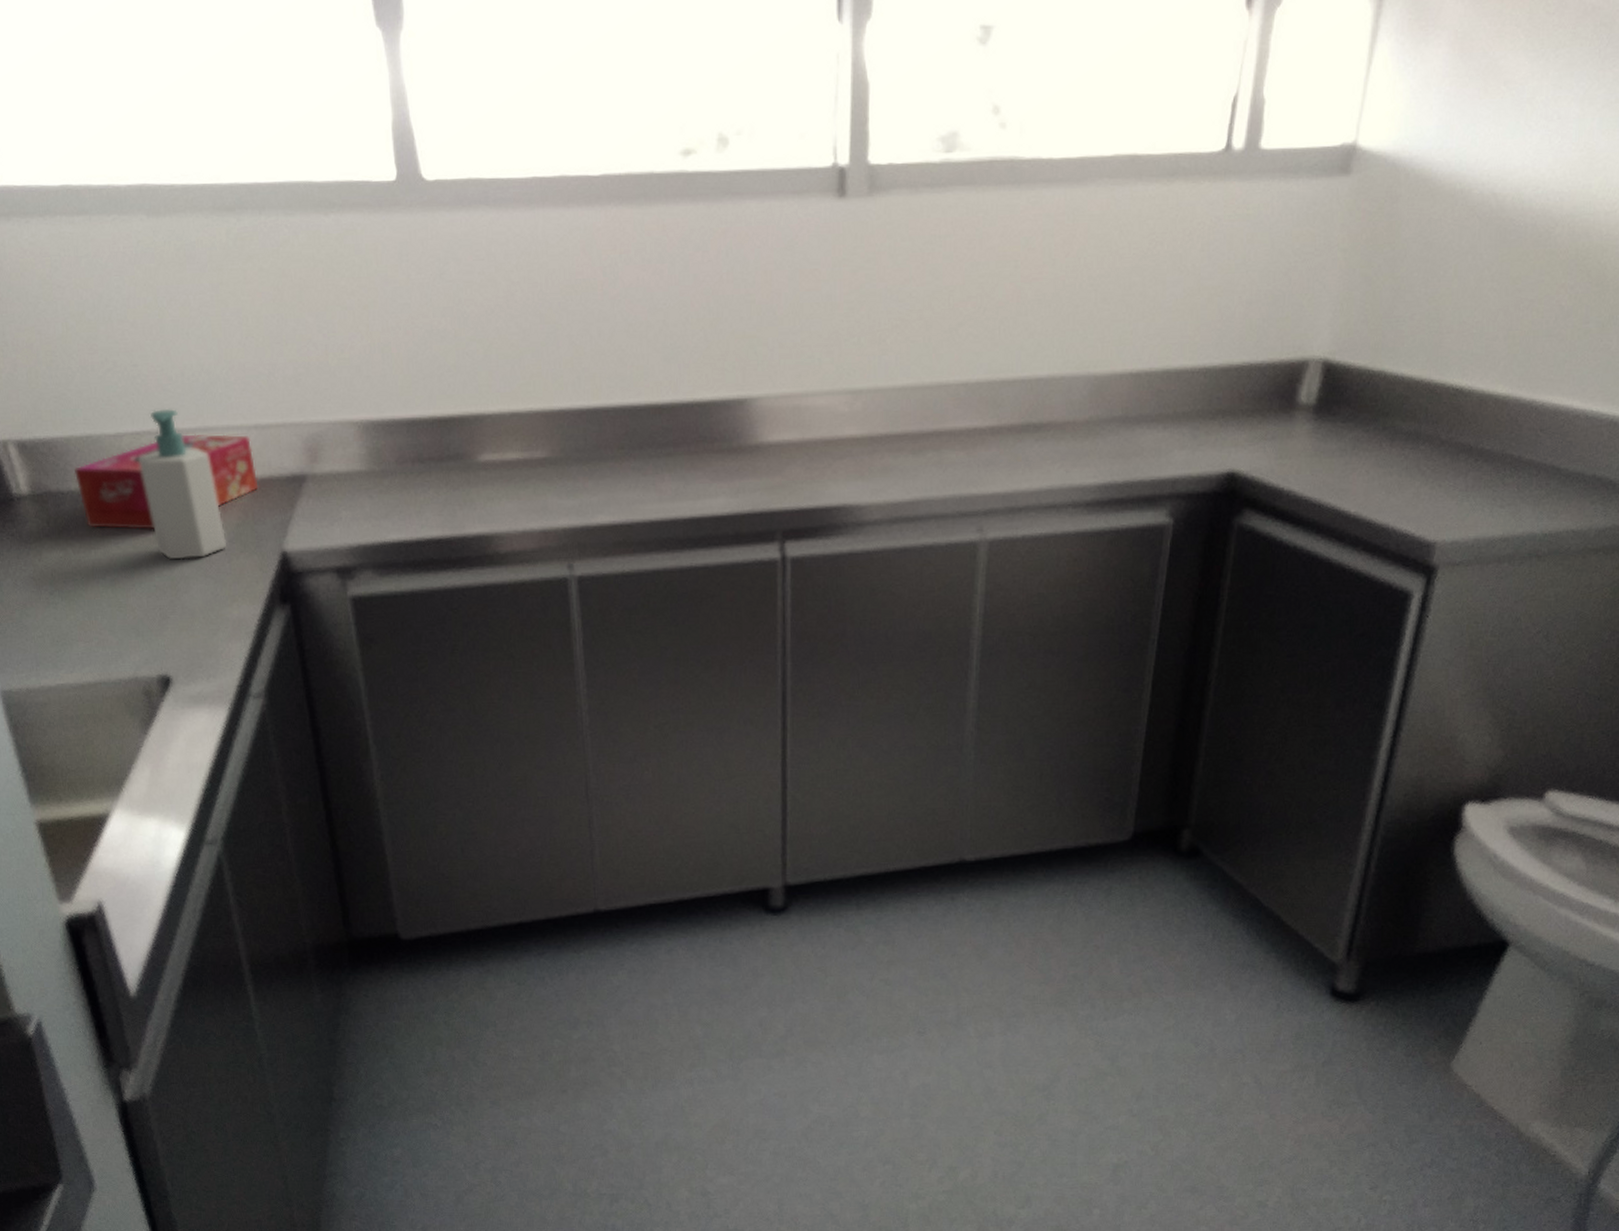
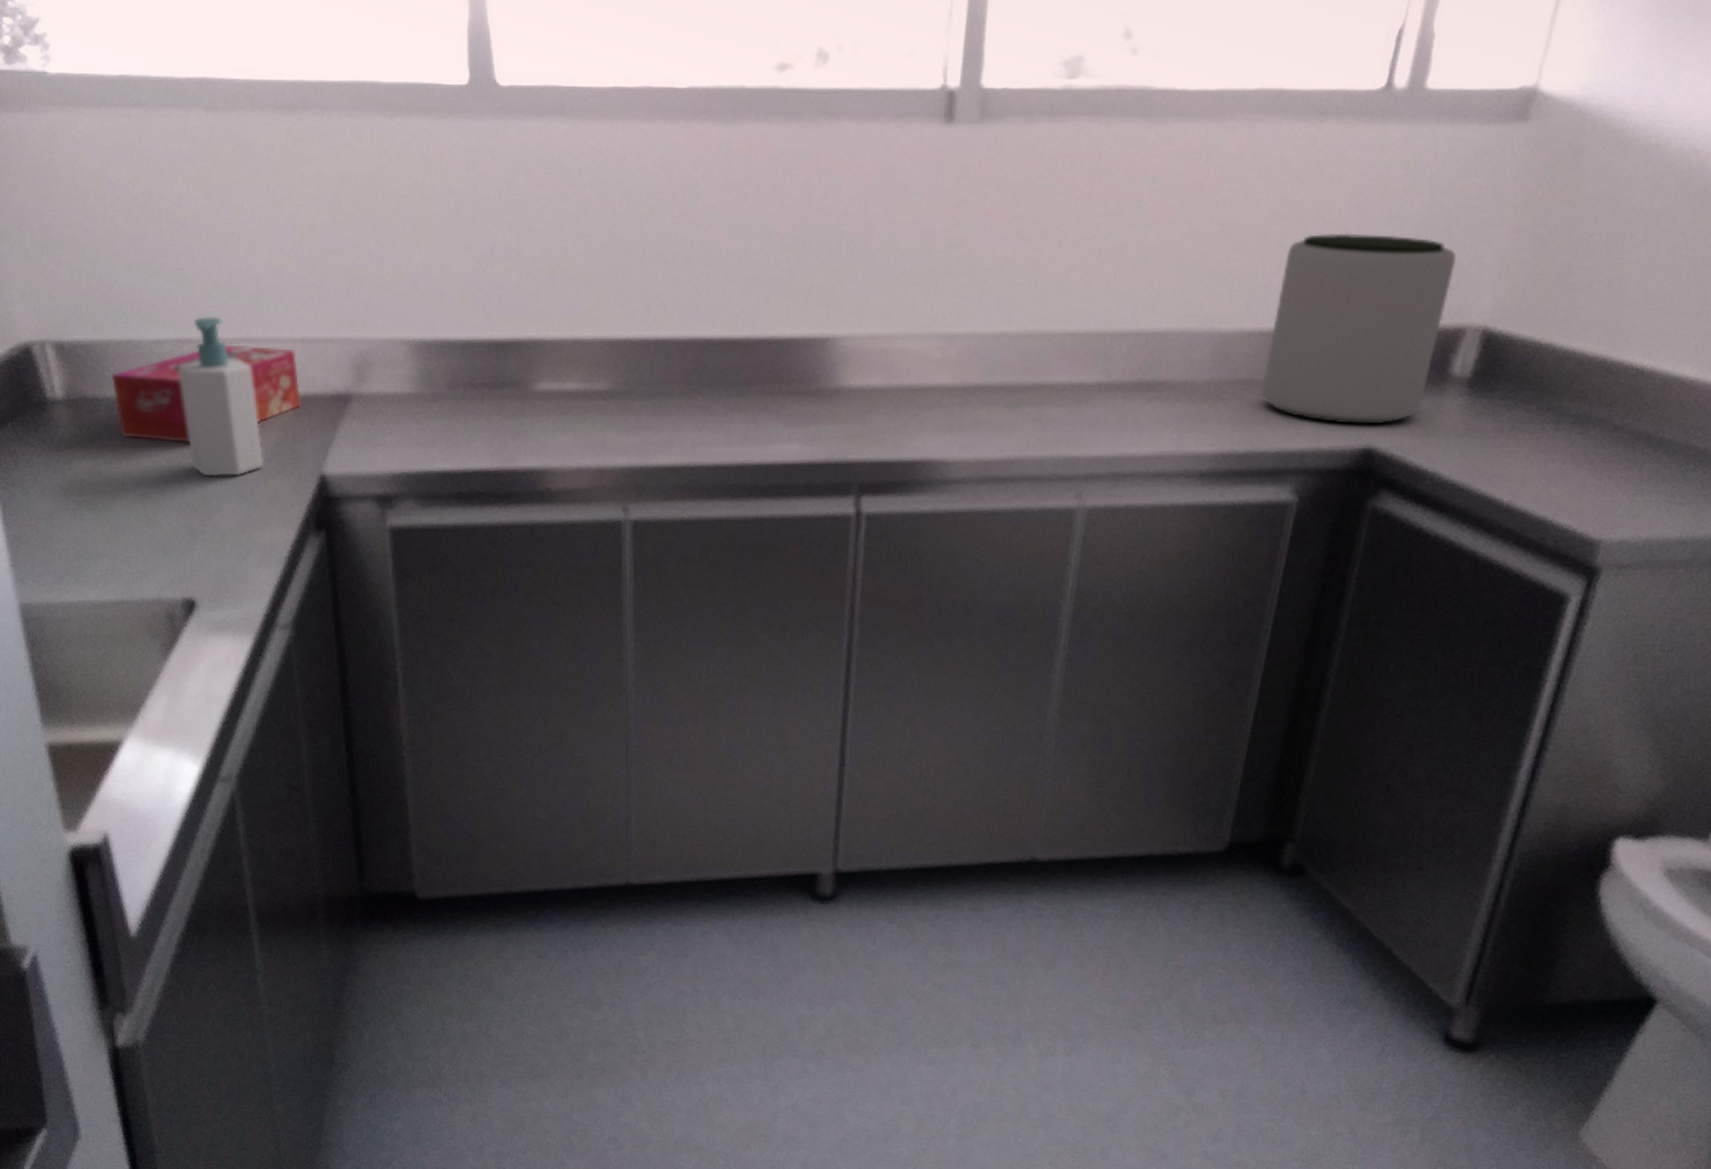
plant pot: none [1135,280,1297,452] -> present [1261,233,1456,425]

